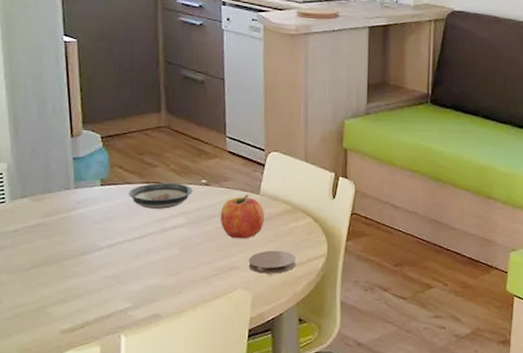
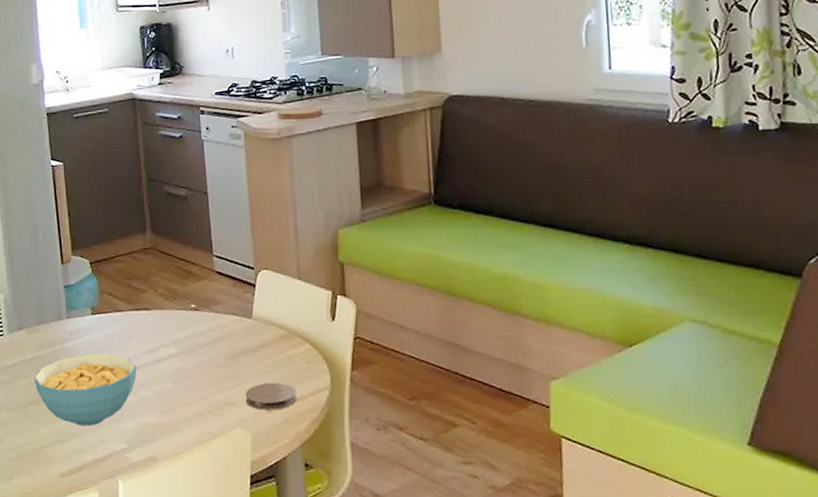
cereal bowl: none [37,221,145,288] -> present [34,353,137,426]
saucer: present [128,182,193,209] -> none [118,308,182,338]
fruit: present [220,194,265,239] -> none [212,318,259,370]

